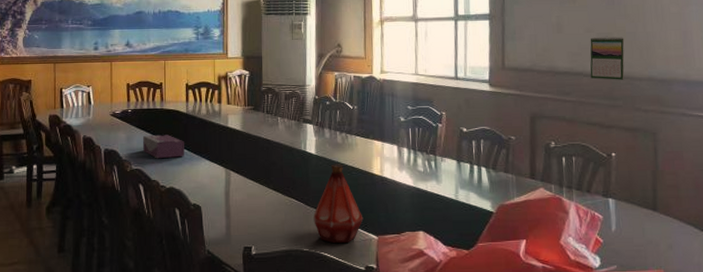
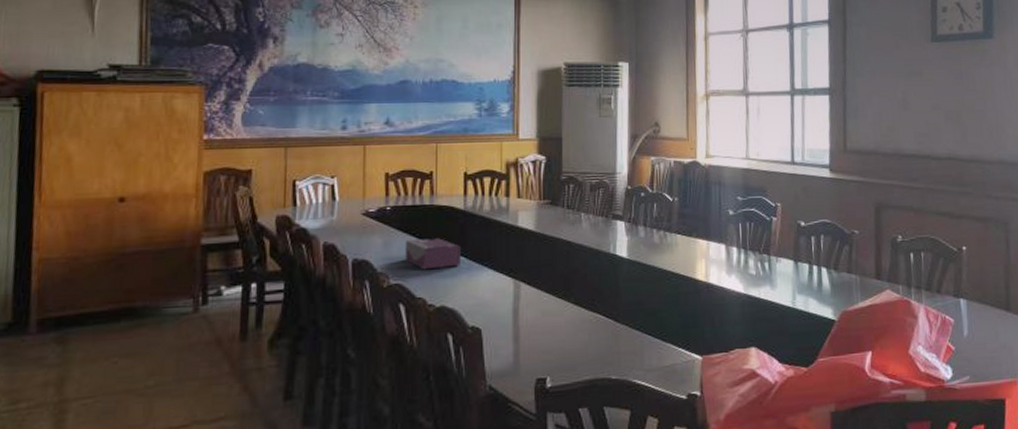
bottle: present [313,163,364,244] -> none [624,268,685,369]
calendar: present [590,36,625,80] -> none [938,114,974,164]

